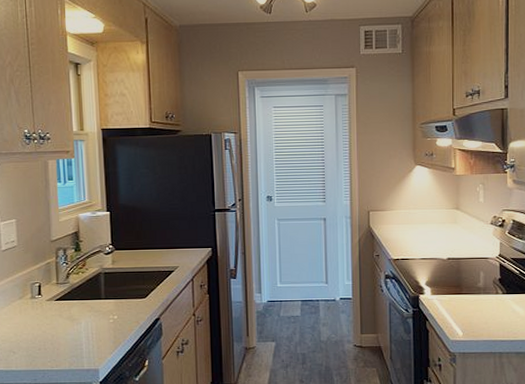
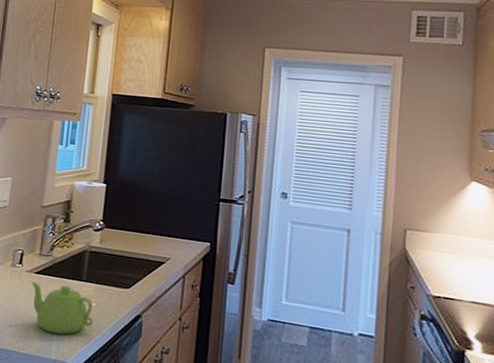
teapot: none [53,306,118,348] -> present [31,281,94,335]

